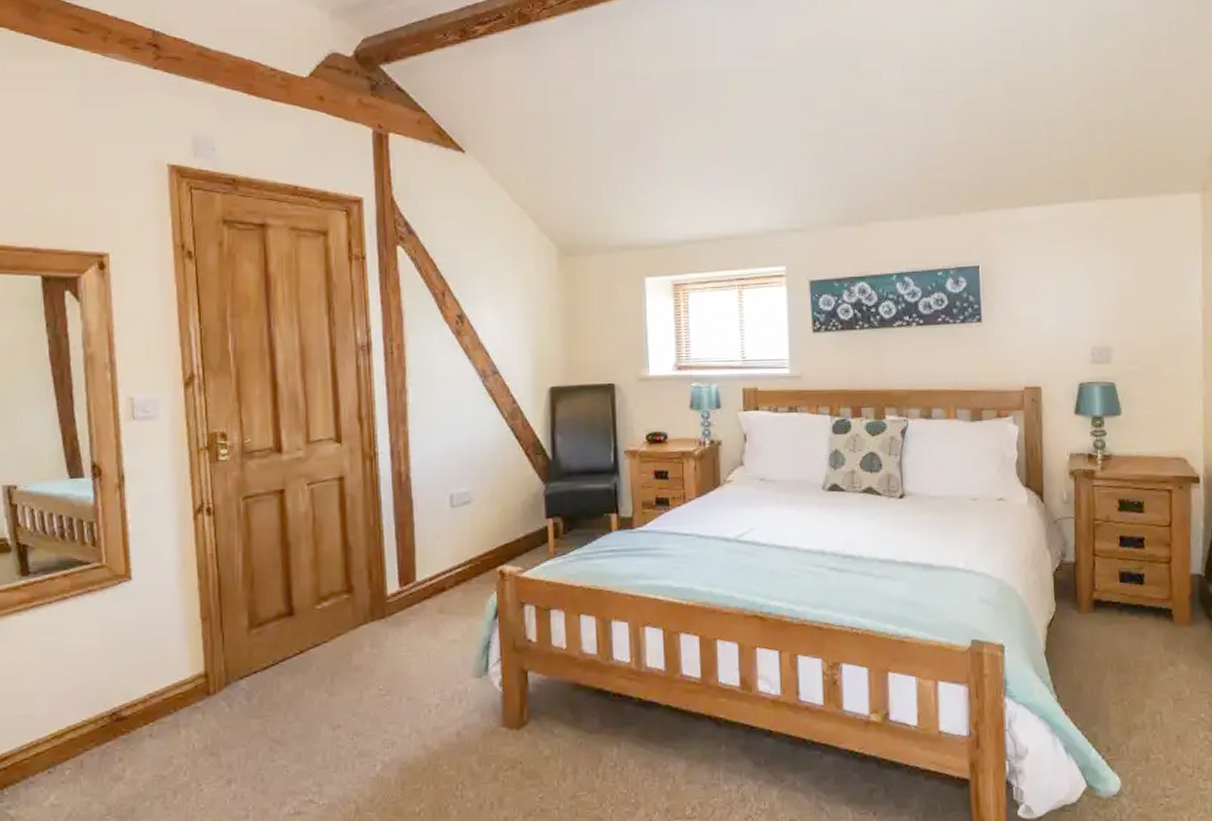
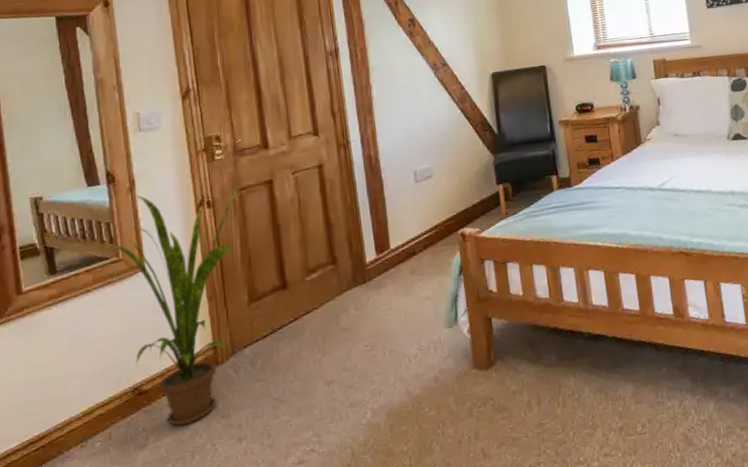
house plant: none [80,493,248,760] -> present [99,187,242,426]

